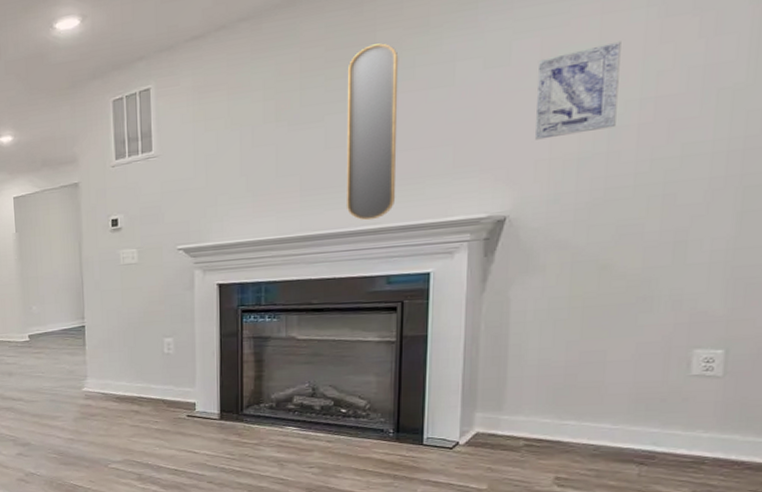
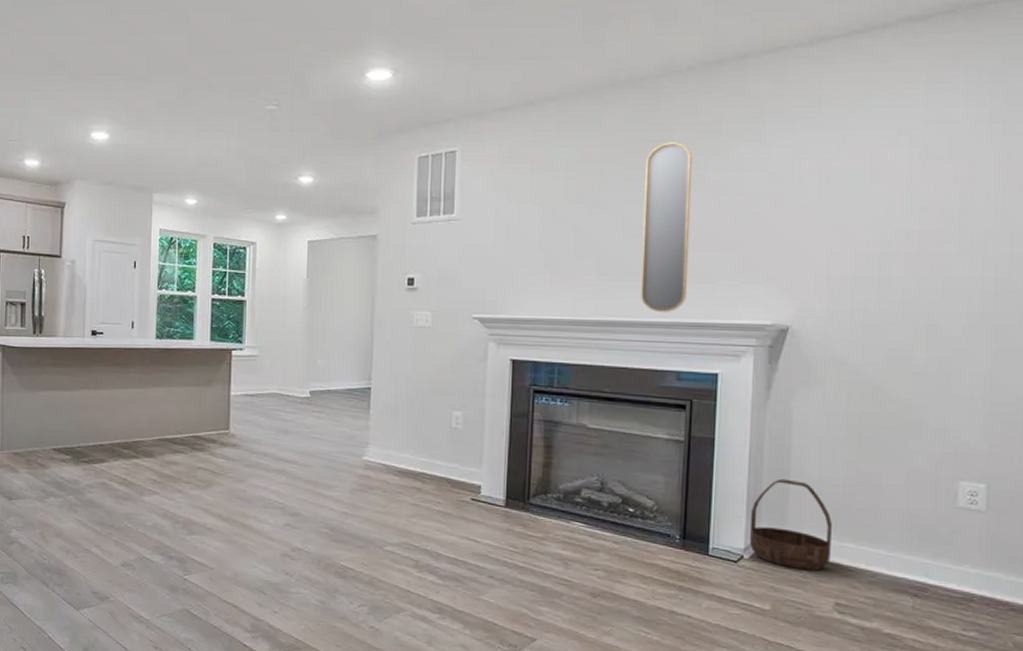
basket: none [466,366,552,450] -> present [750,478,832,571]
wall art: present [536,41,621,140] -> none [815,174,889,256]

